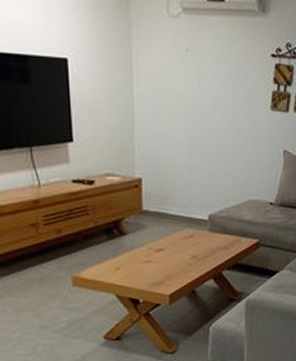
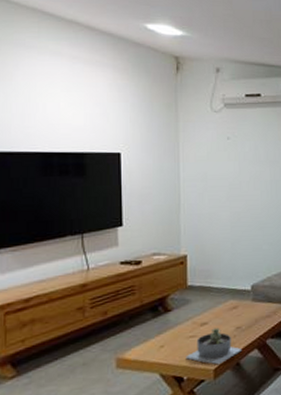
succulent planter: none [141,255,198,291] -> present [185,327,243,365]

